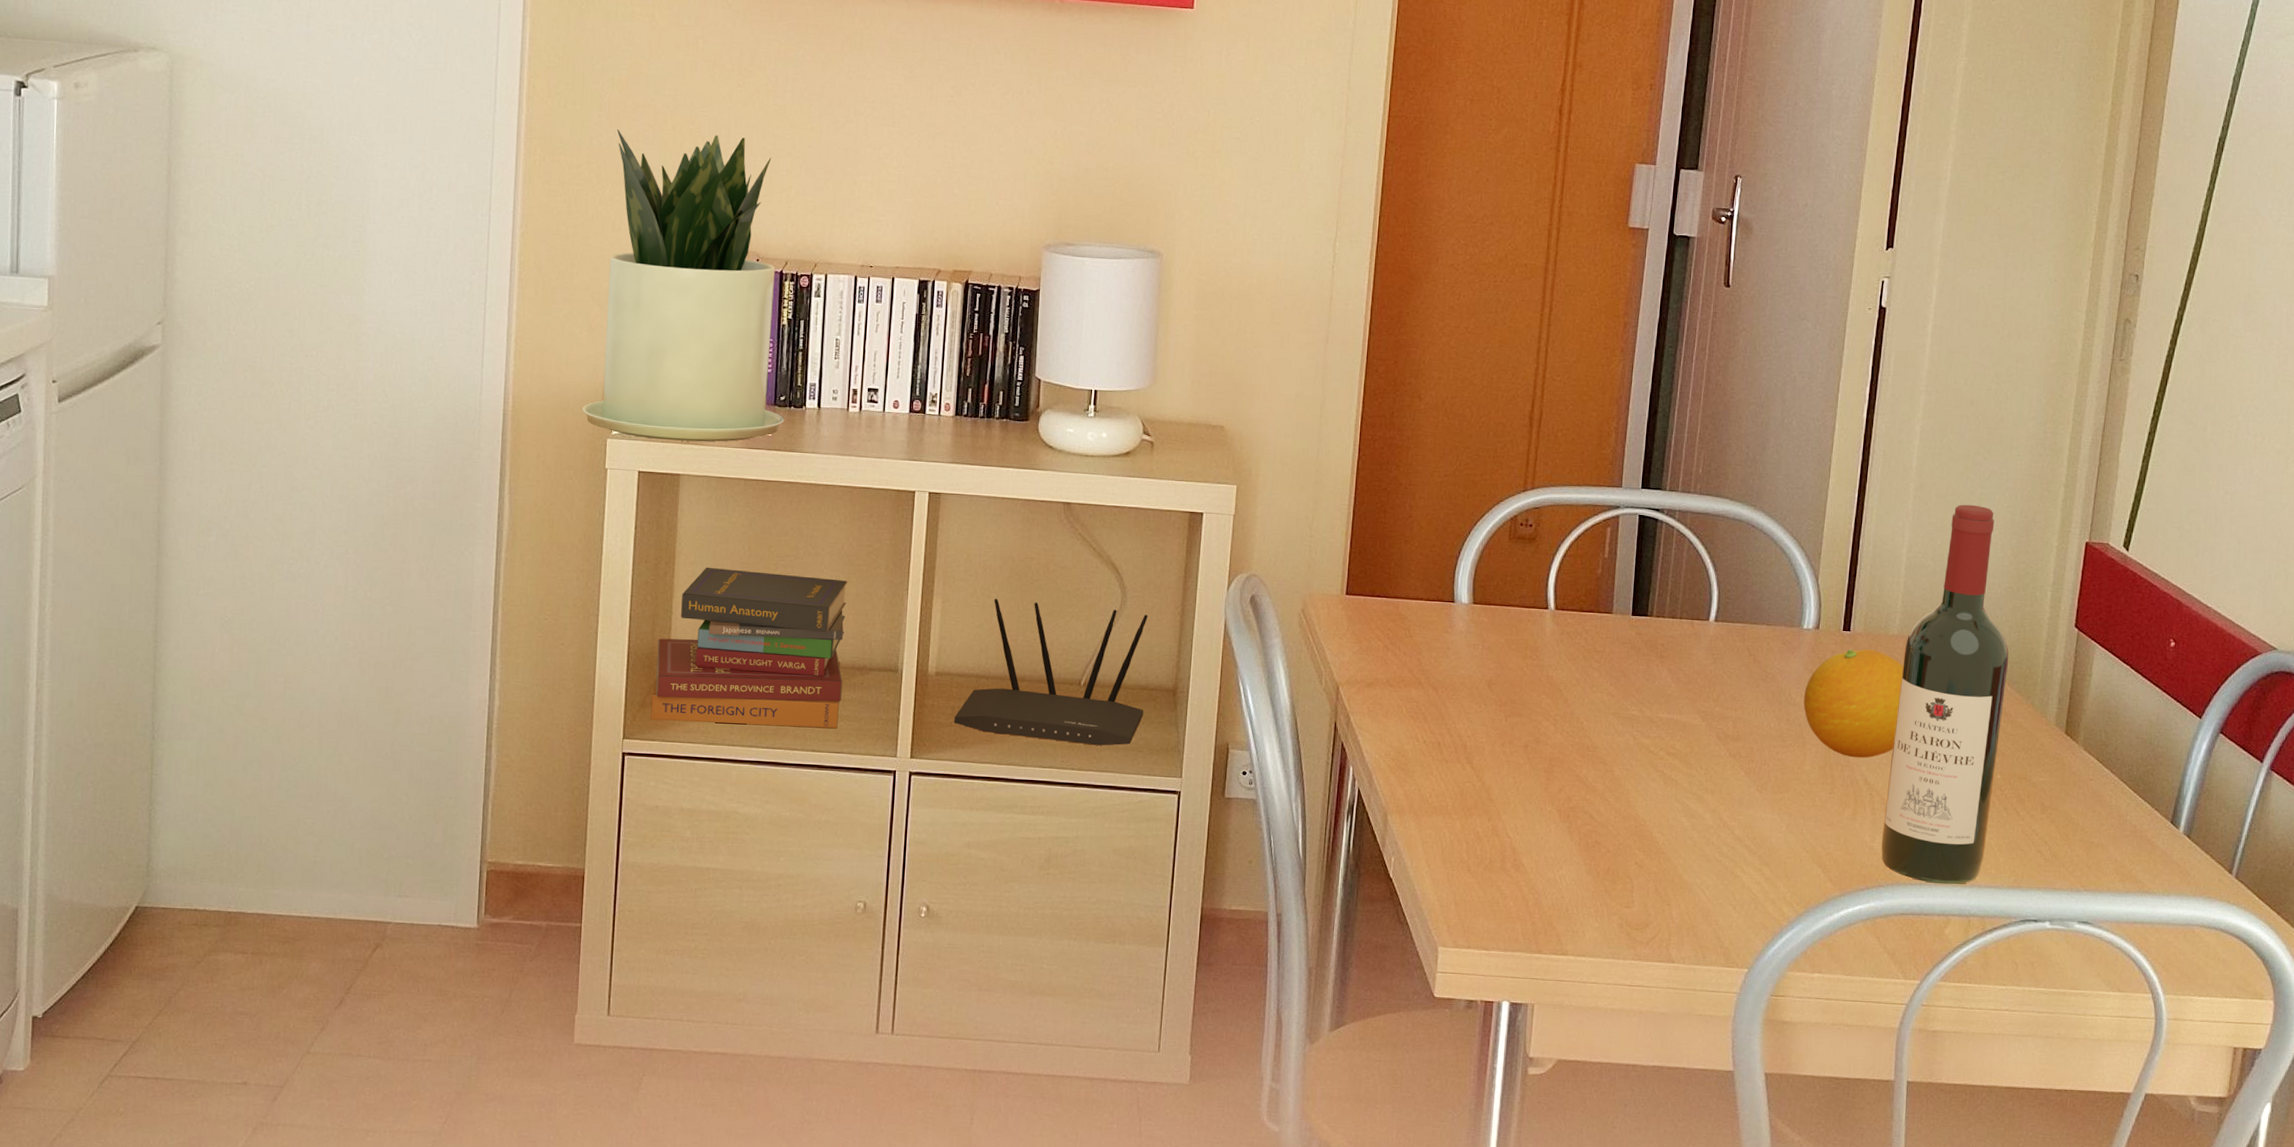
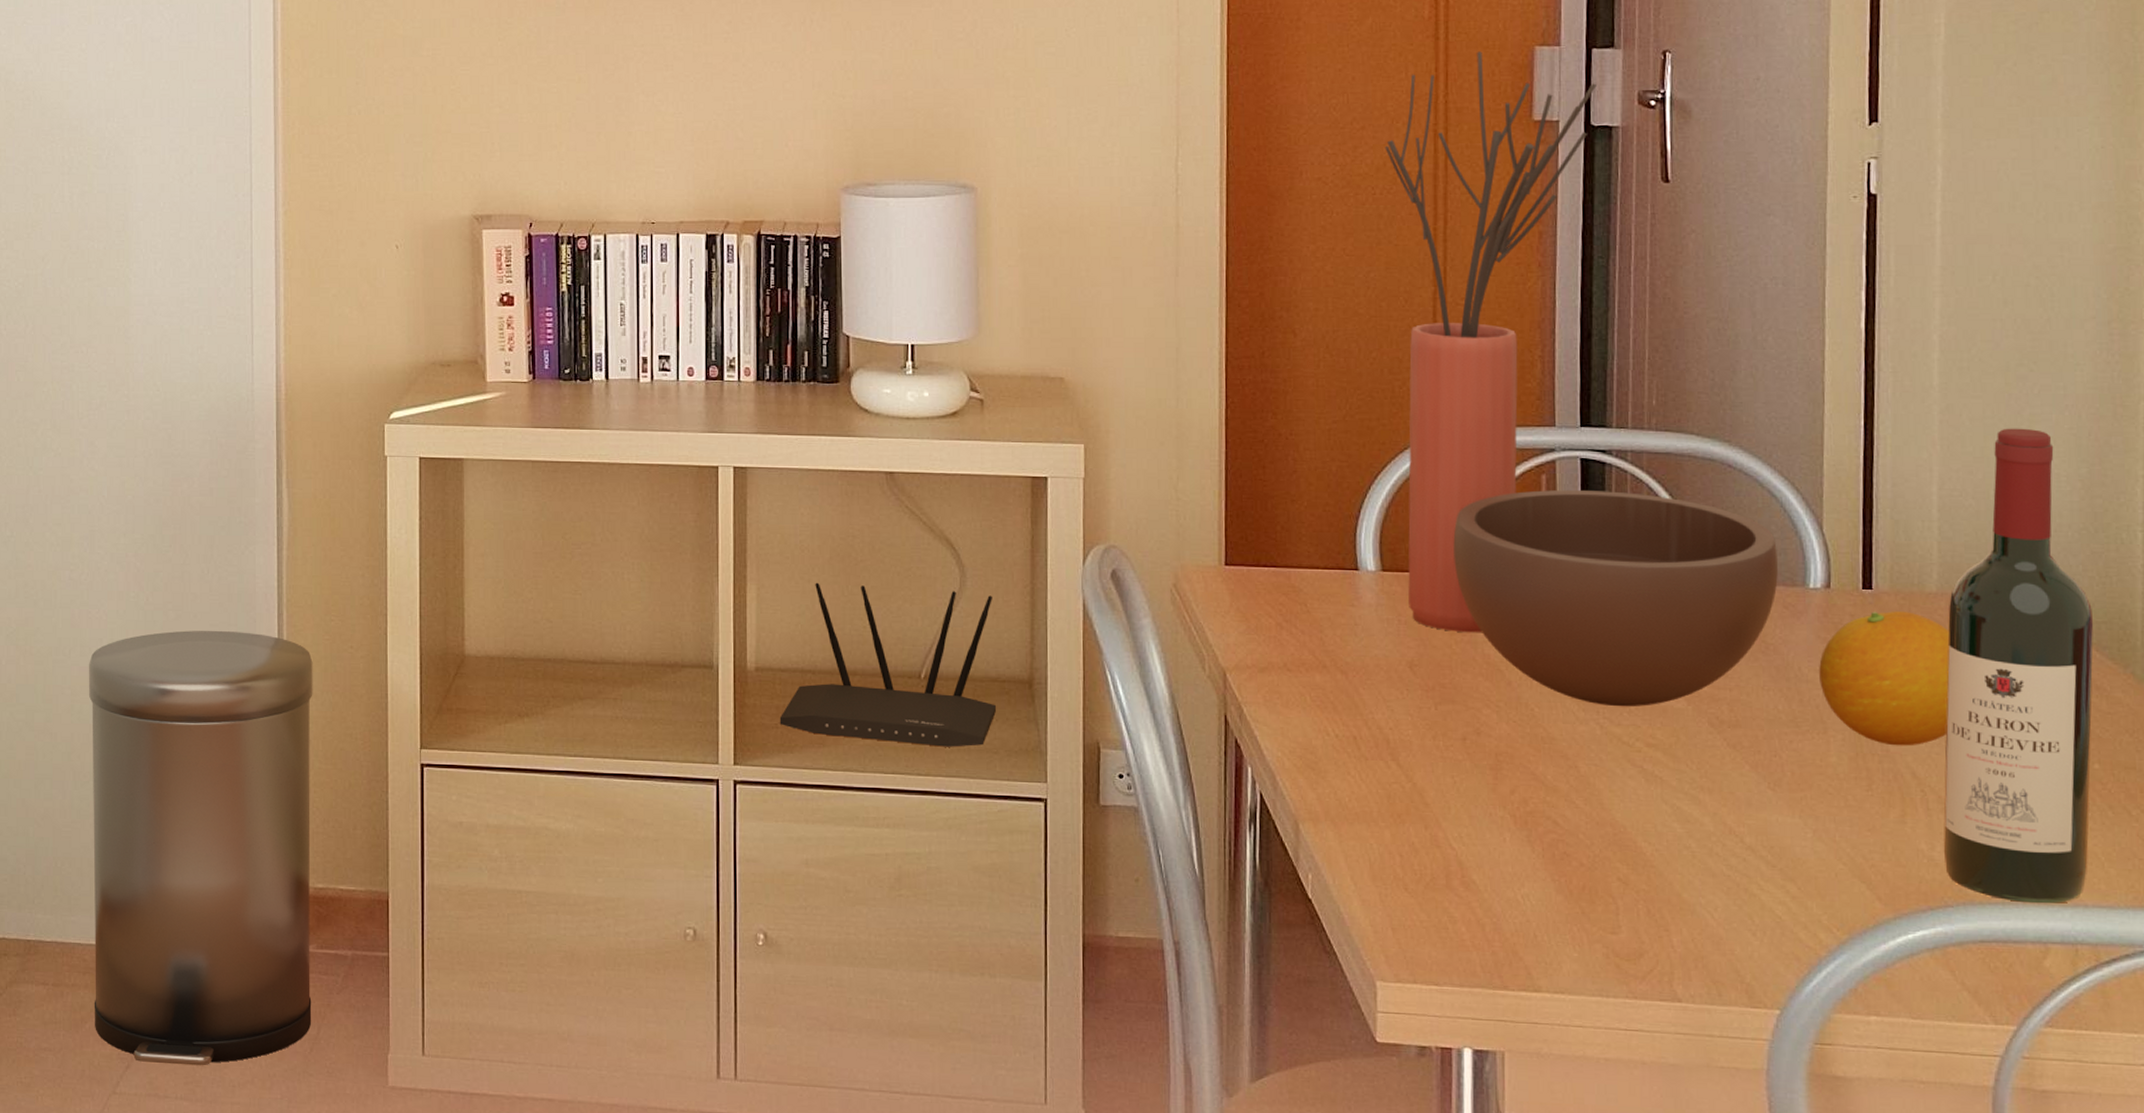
pedal bin: none [292,624,525,1027] -> present [88,630,313,1066]
planter: present [581,129,785,442] -> none [356,93,571,423]
books: present [651,567,848,729] -> none [448,558,653,734]
vase: none [1492,164,1681,657] -> present [1385,51,1597,632]
bowl: none [1531,540,1782,723] -> present [1453,489,1778,707]

